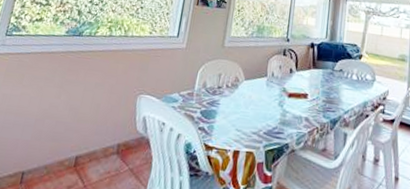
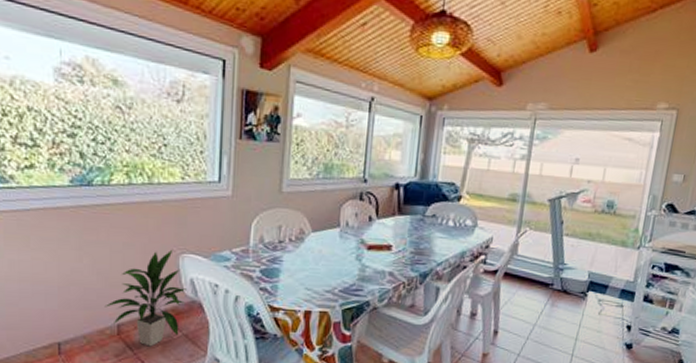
indoor plant: none [69,90,139,180] -> present [104,249,187,347]

